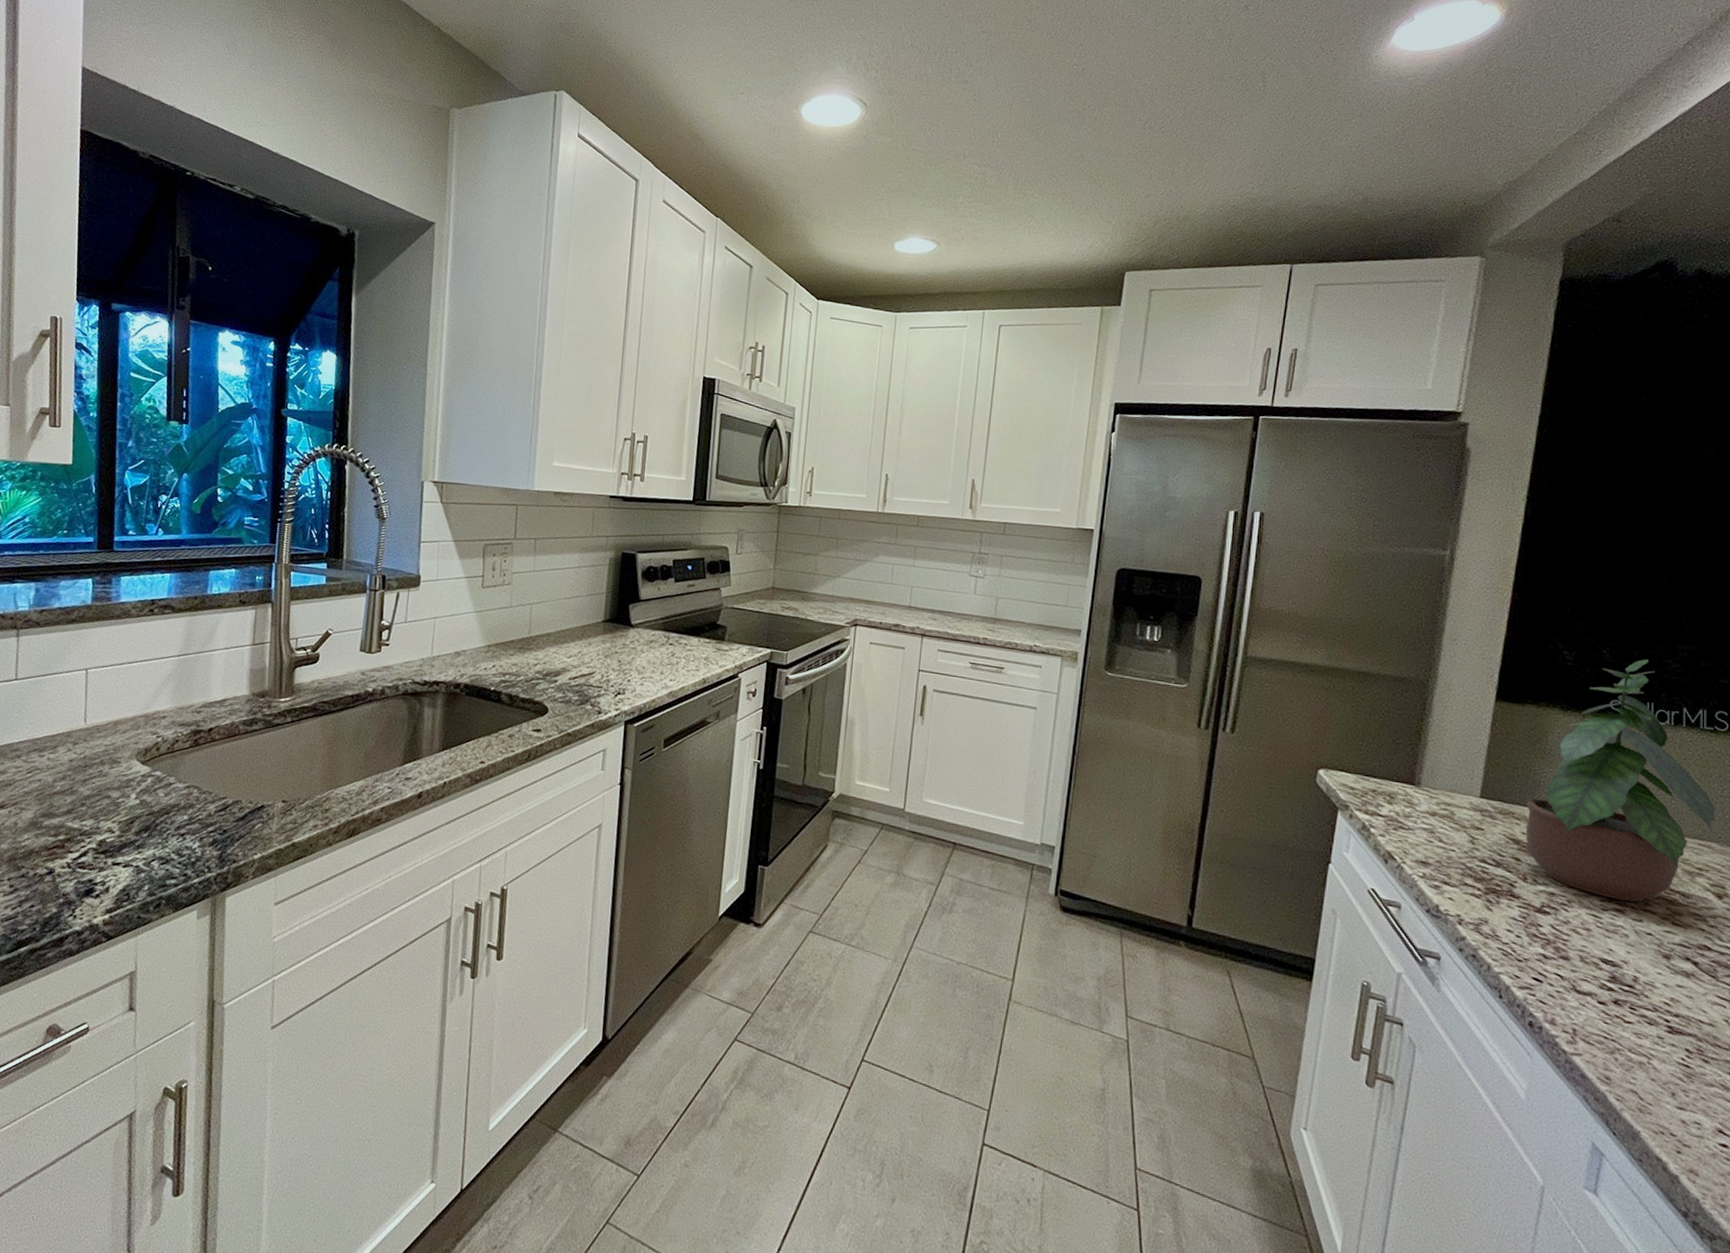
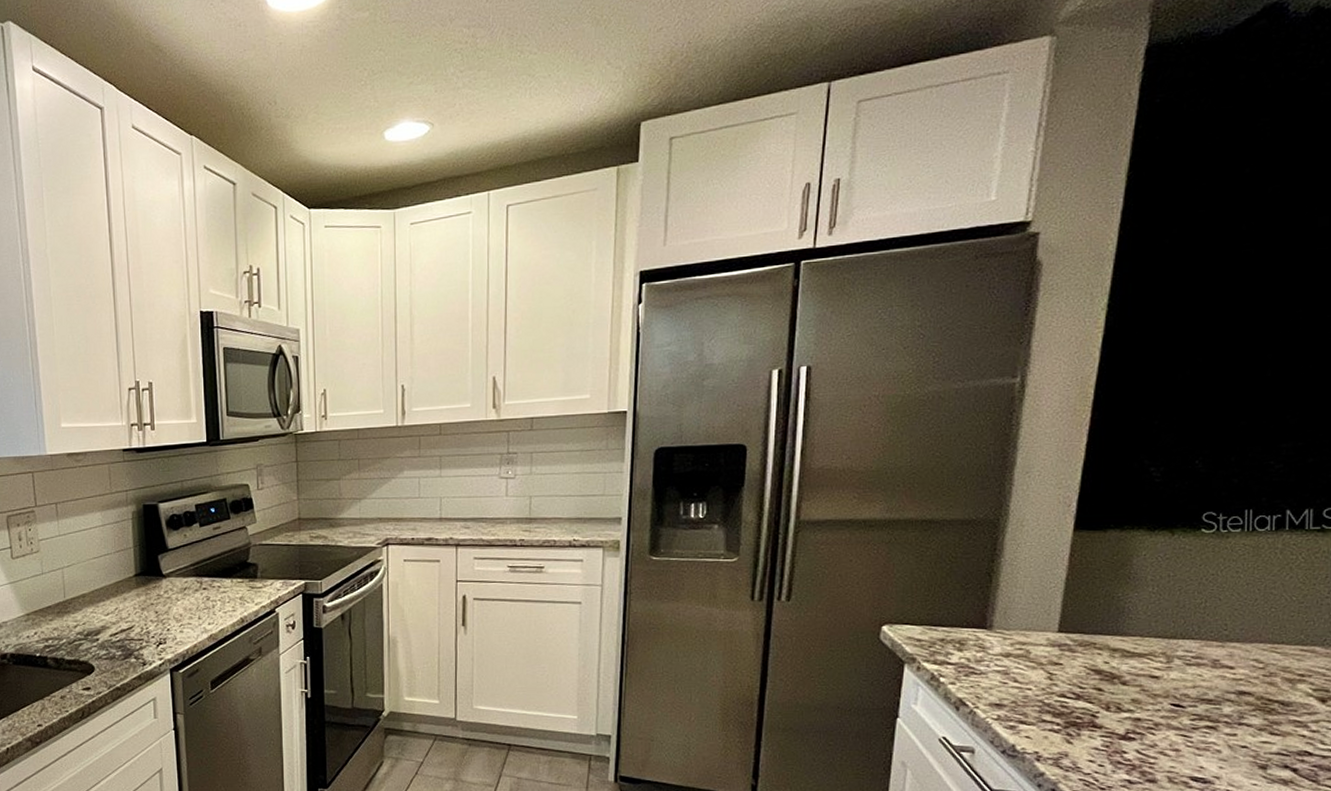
potted plant: present [1525,659,1716,902] -> none [1108,464,1321,717]

